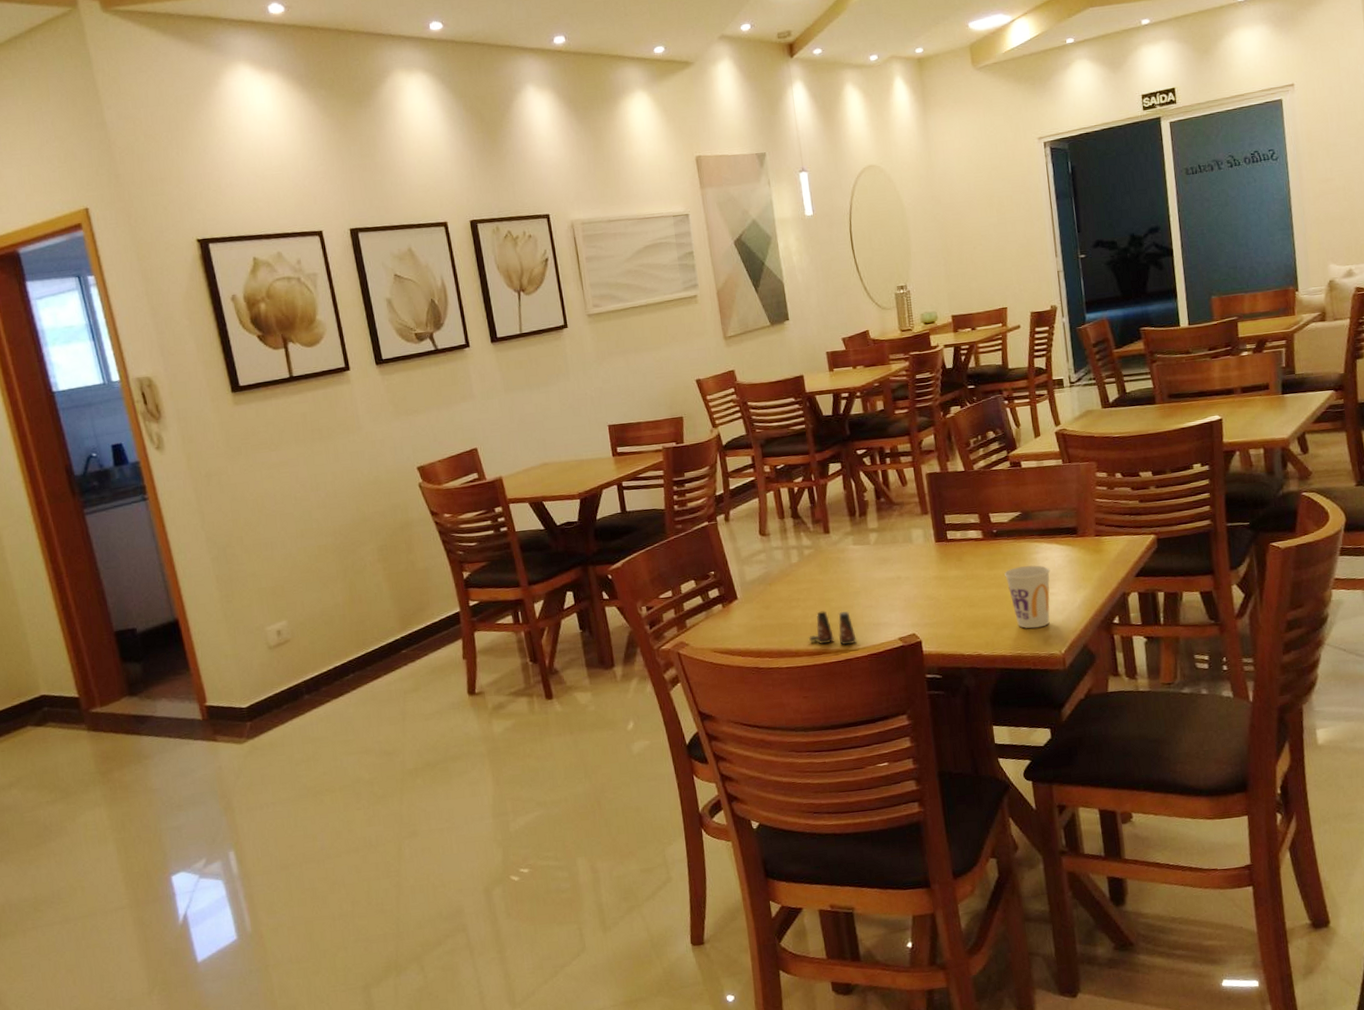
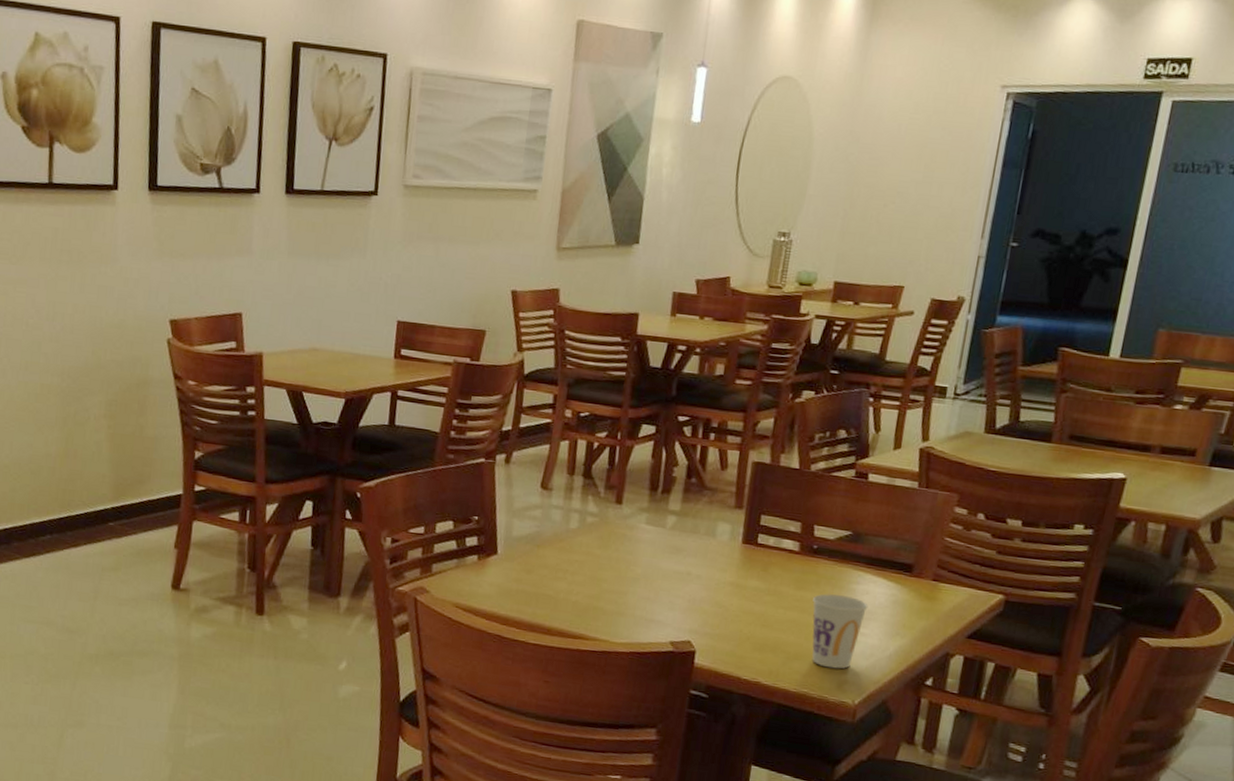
salt shaker: present [808,611,857,645] -> none [566,590,622,636]

